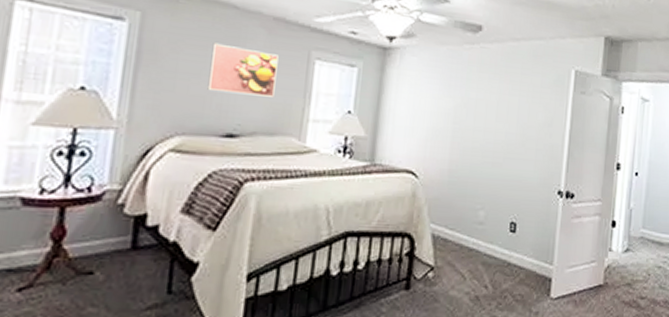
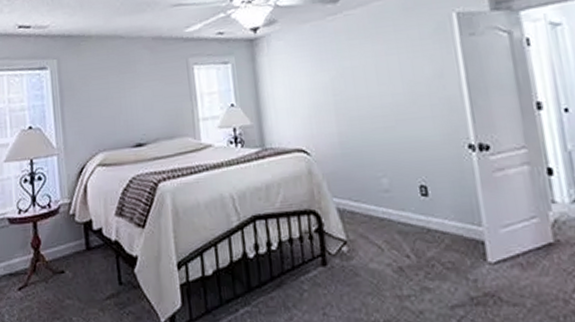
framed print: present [207,43,279,97] -> none [111,68,166,110]

